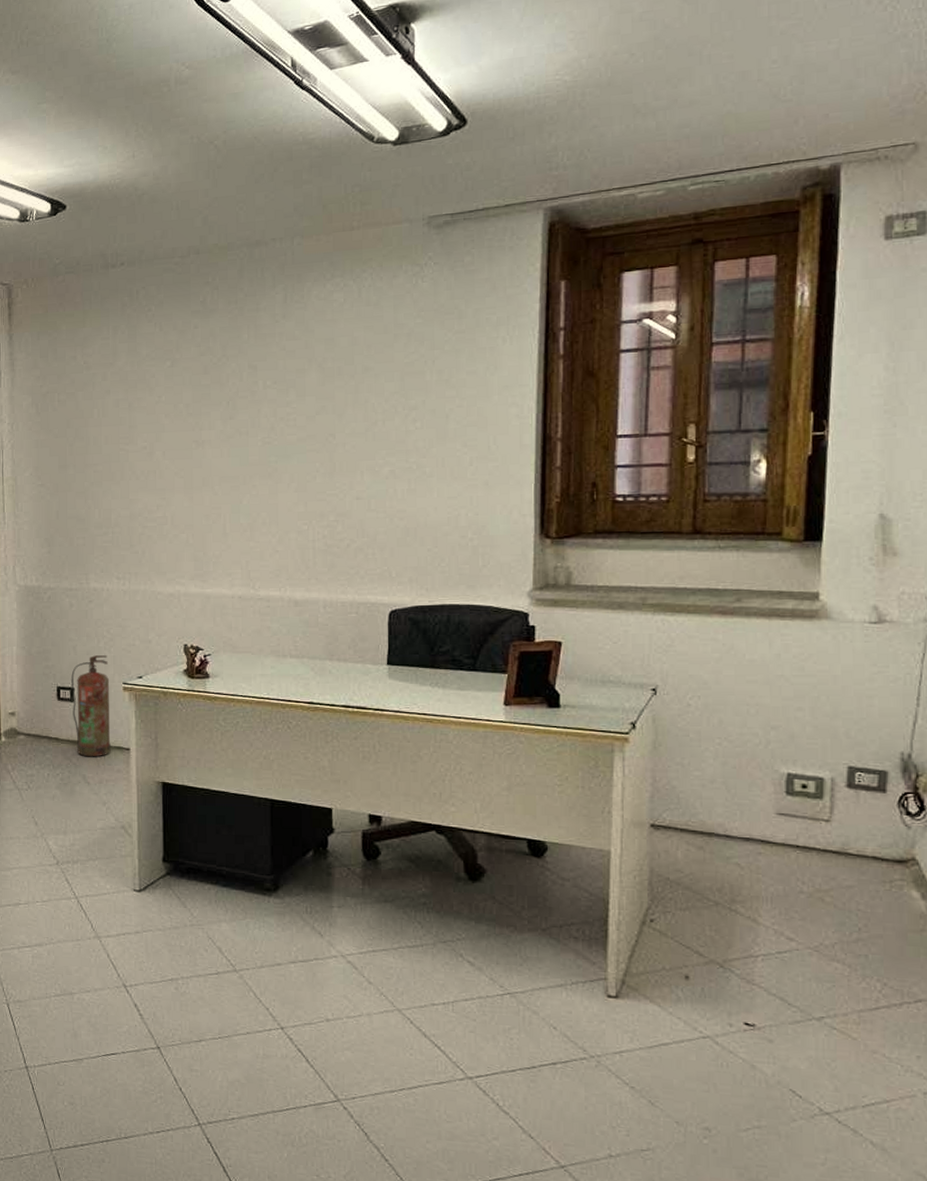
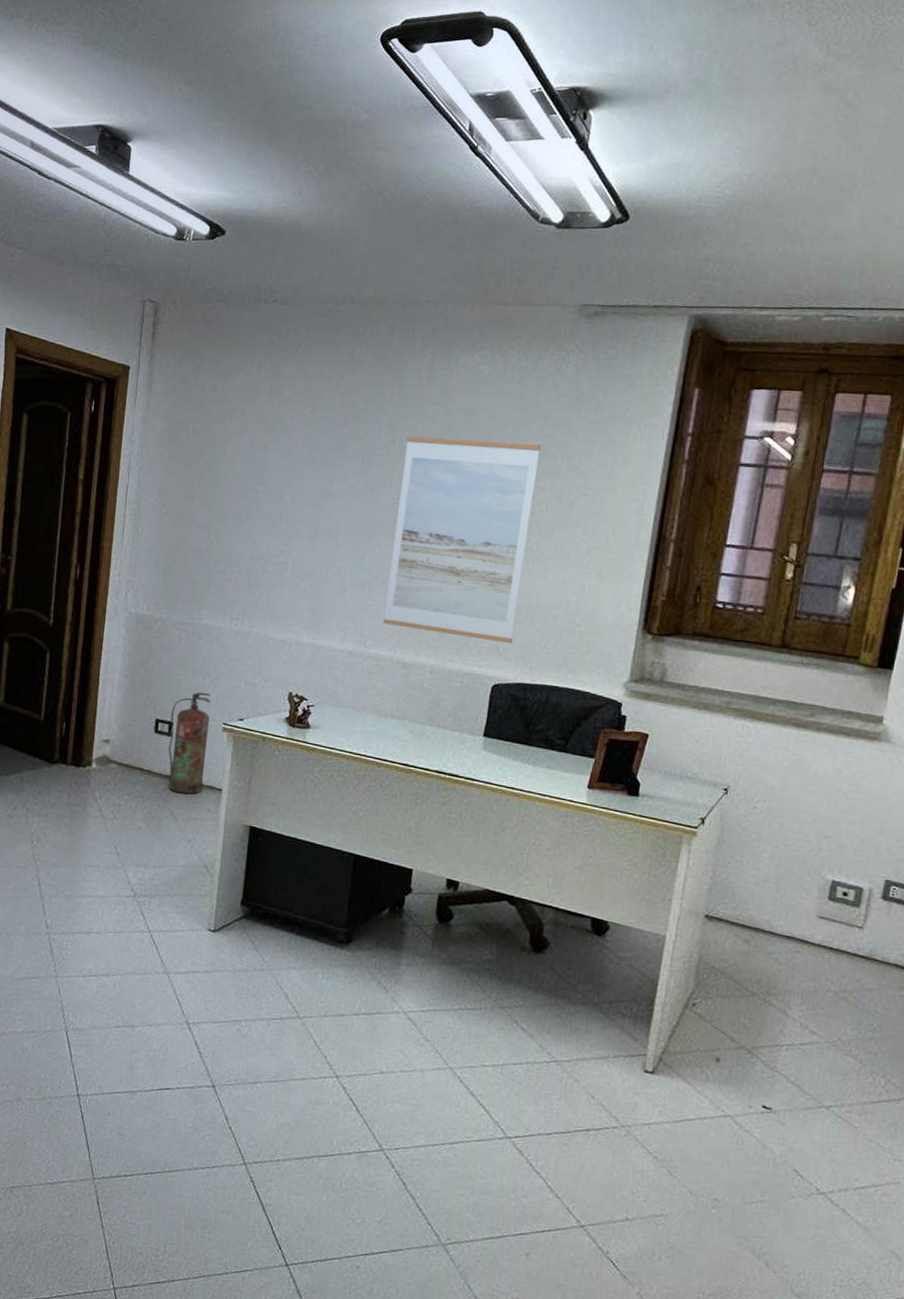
wall art: none [269,363,407,568] -> present [383,436,541,644]

